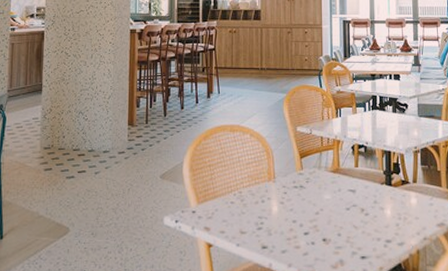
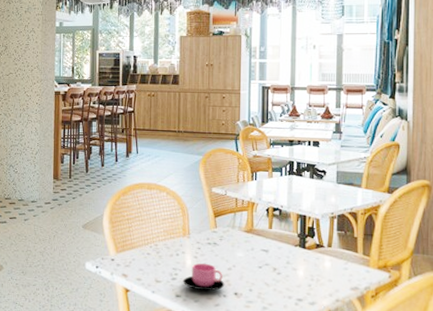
cup: none [269,208,313,240] -> present [183,263,225,291]

